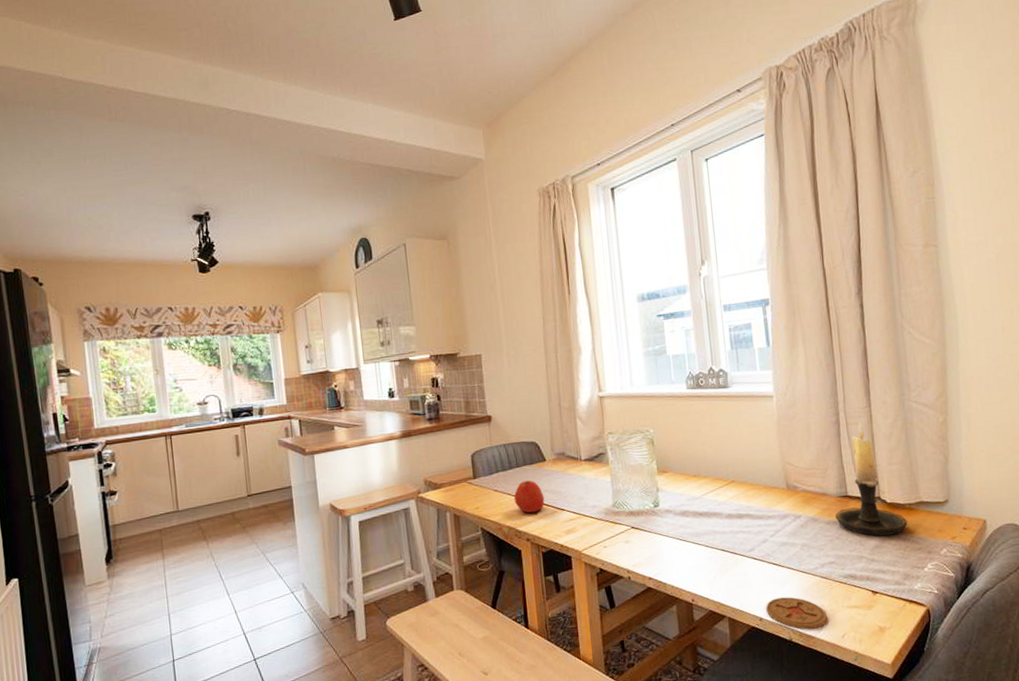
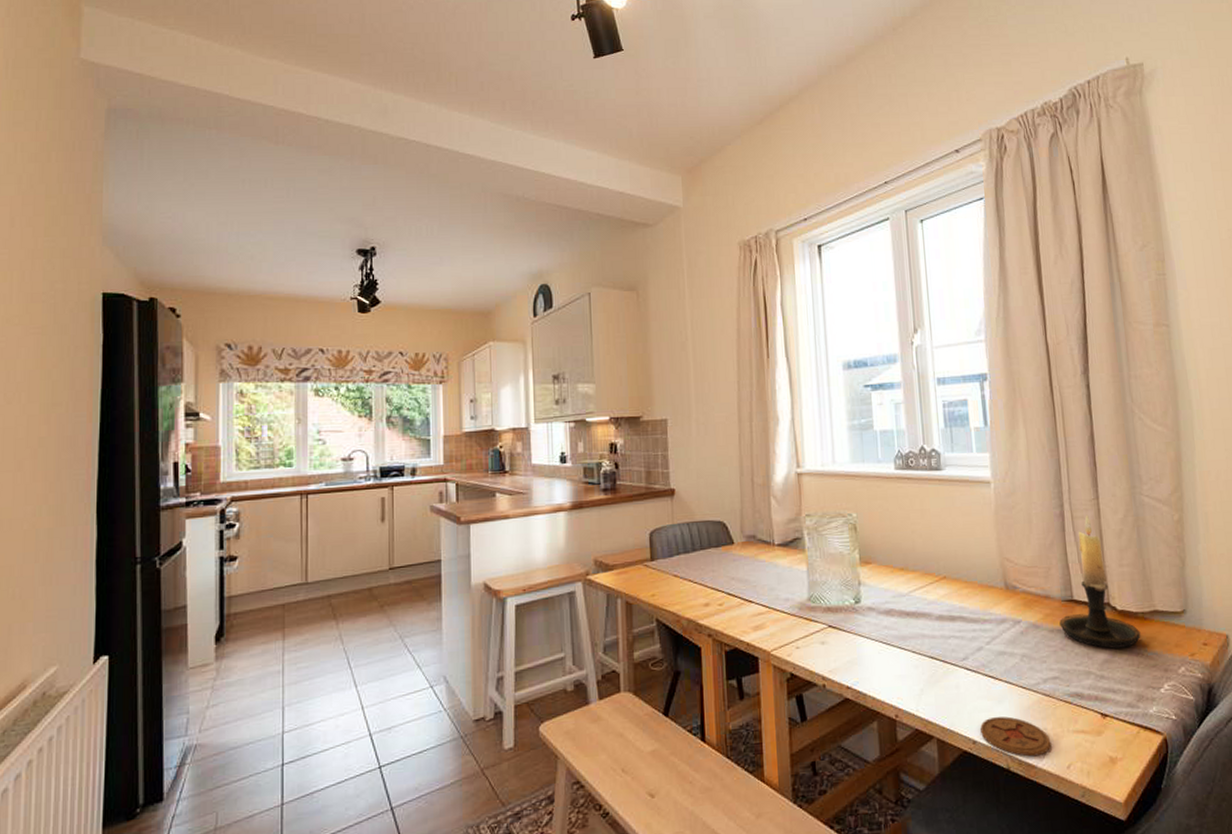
apple: present [513,480,545,513] -> none [695,565,731,604]

